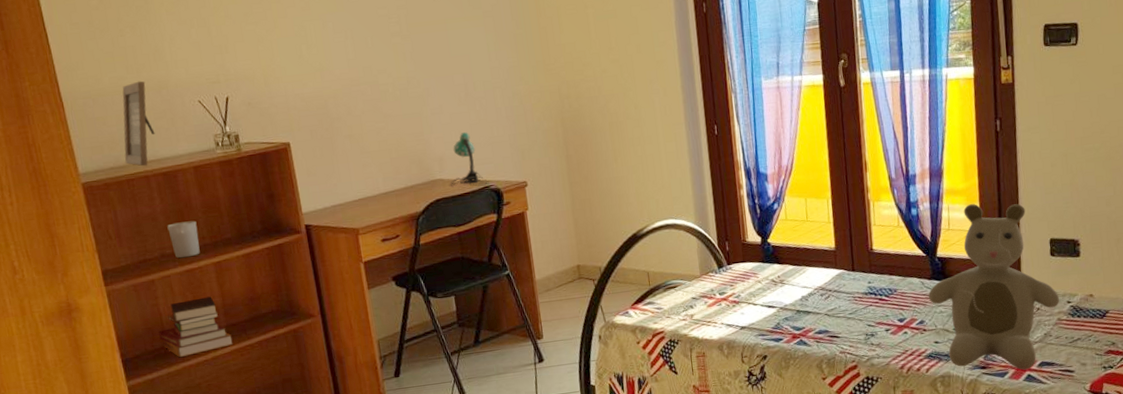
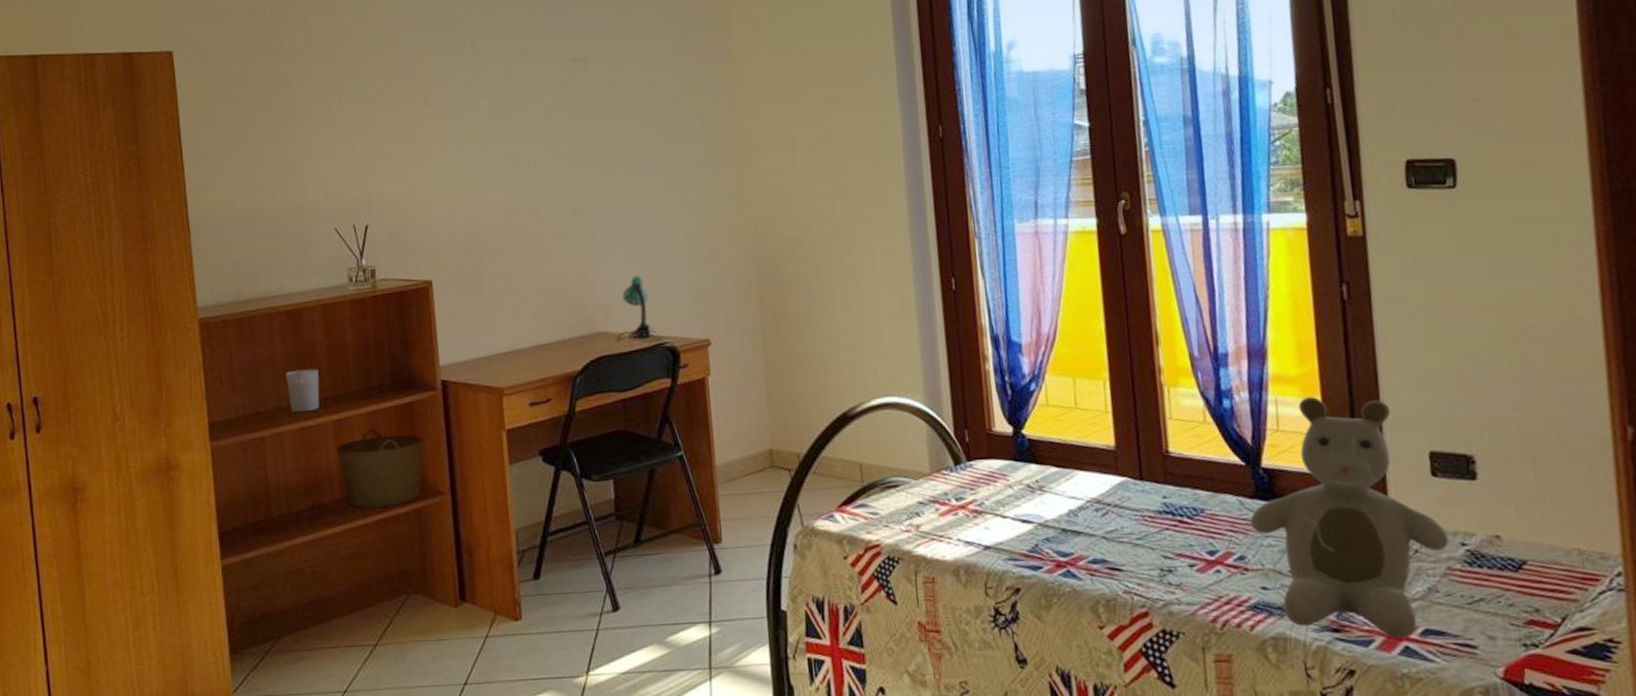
picture frame: present [122,80,155,167] -> none [247,204,284,302]
books: present [158,296,233,358] -> none [263,461,346,535]
basket: none [219,267,296,333] -> present [336,428,423,509]

